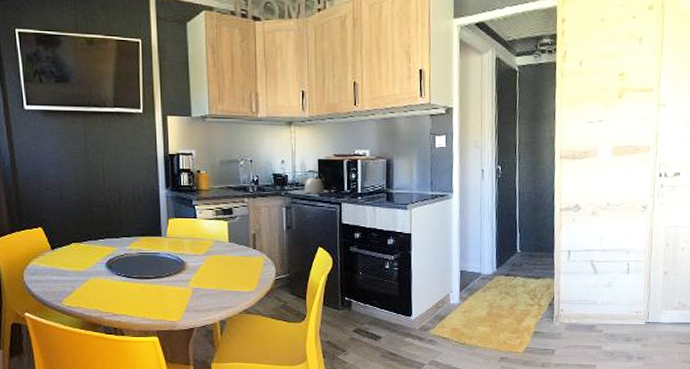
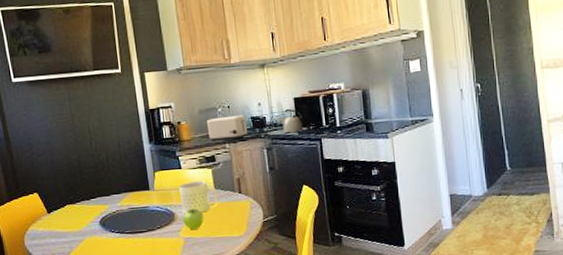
mug: none [192,232,232,265] -> present [179,181,218,214]
fruit: none [193,259,216,280] -> present [182,208,204,230]
toaster: none [228,170,269,195] -> present [207,115,248,142]

